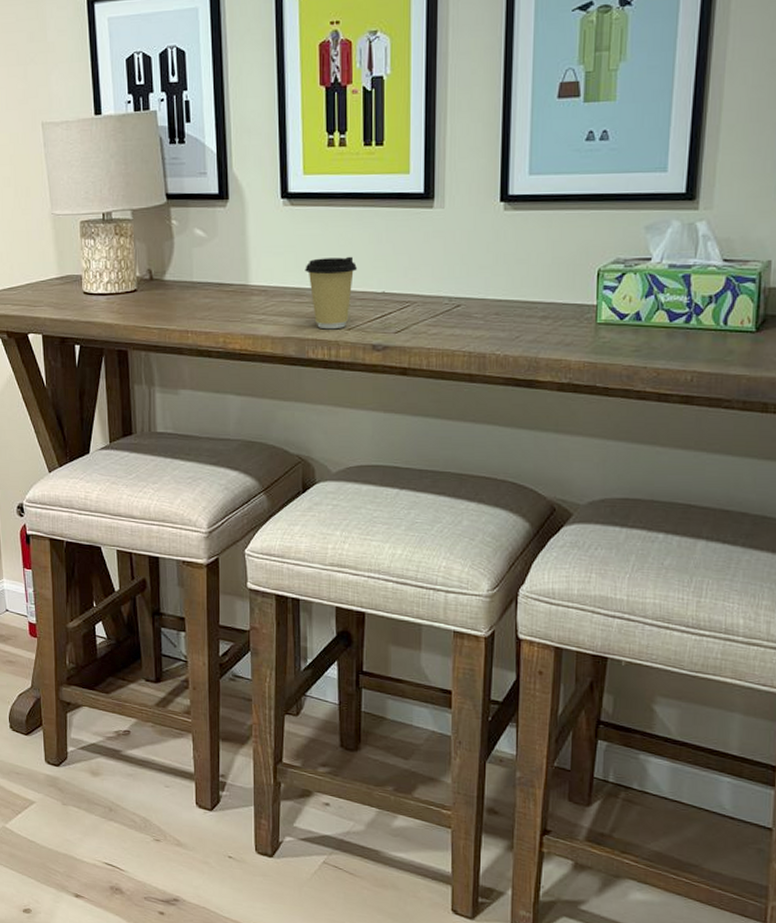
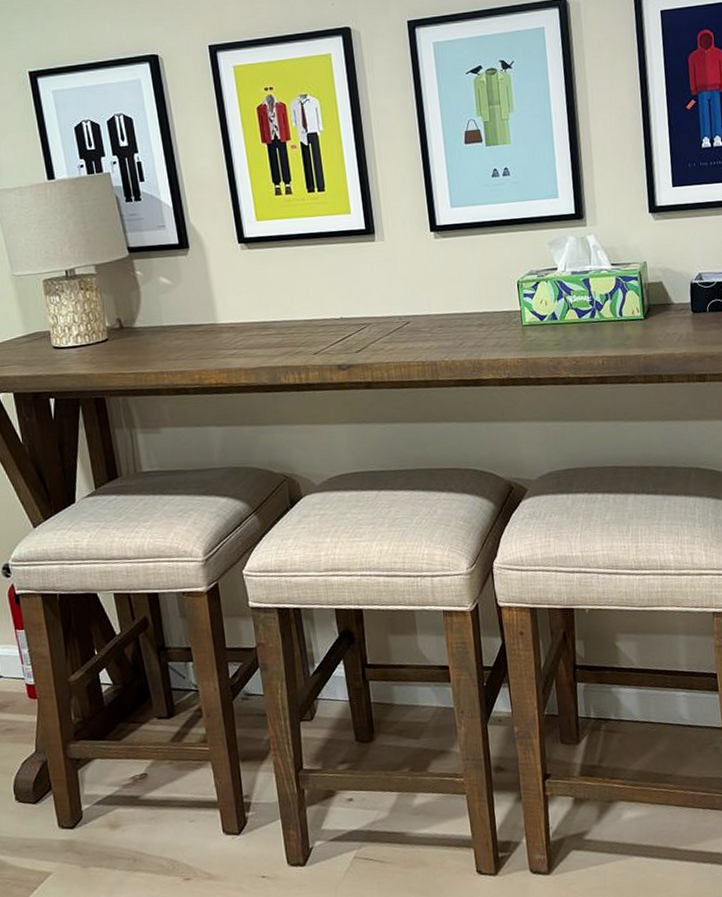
coffee cup: present [305,256,357,330] -> none [268,289,315,356]

